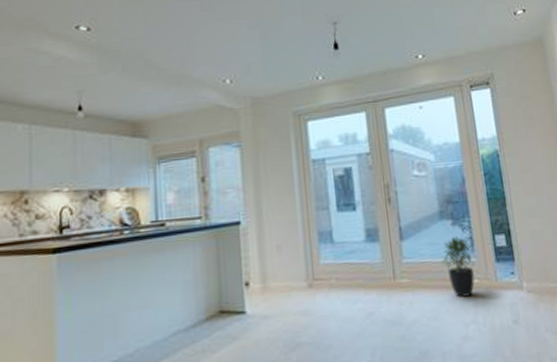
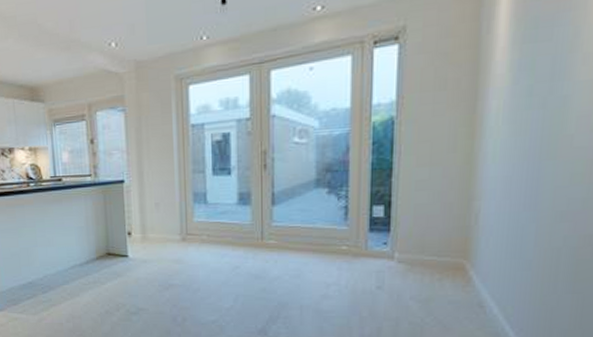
potted plant: present [441,235,475,298] -> none [311,204,346,261]

